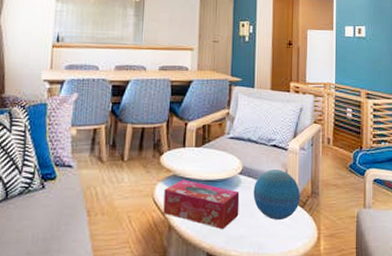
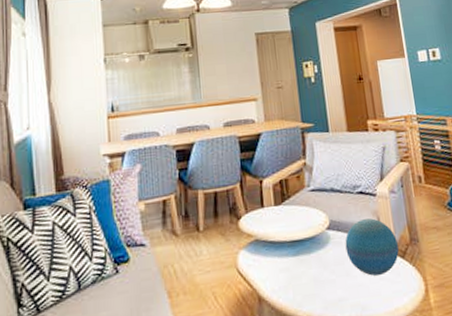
tissue box: present [163,179,240,230] -> none [248,243,334,295]

